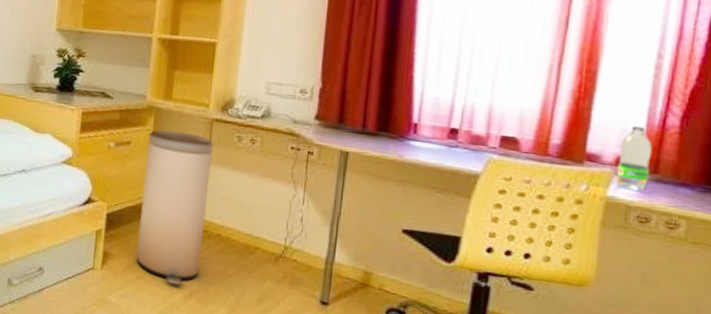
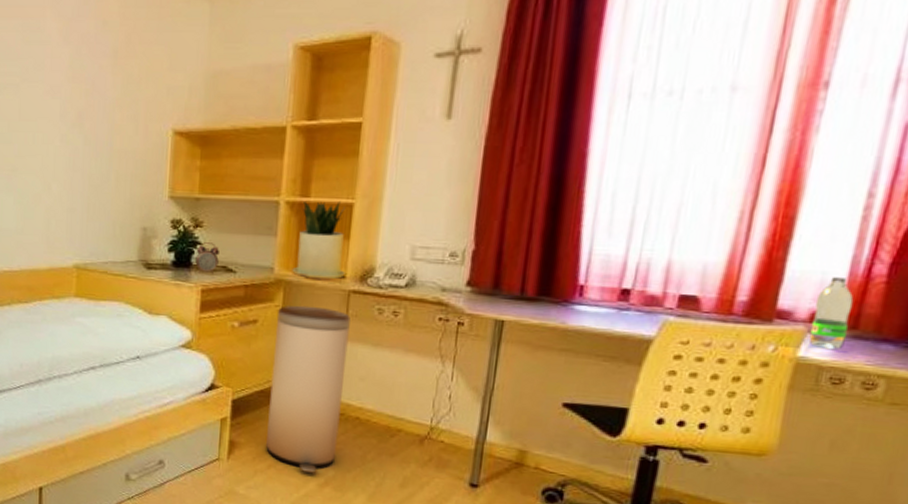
alarm clock: none [77,70,99,99] -> present [195,242,219,274]
planter: none [162,39,209,109] -> present [292,200,345,280]

